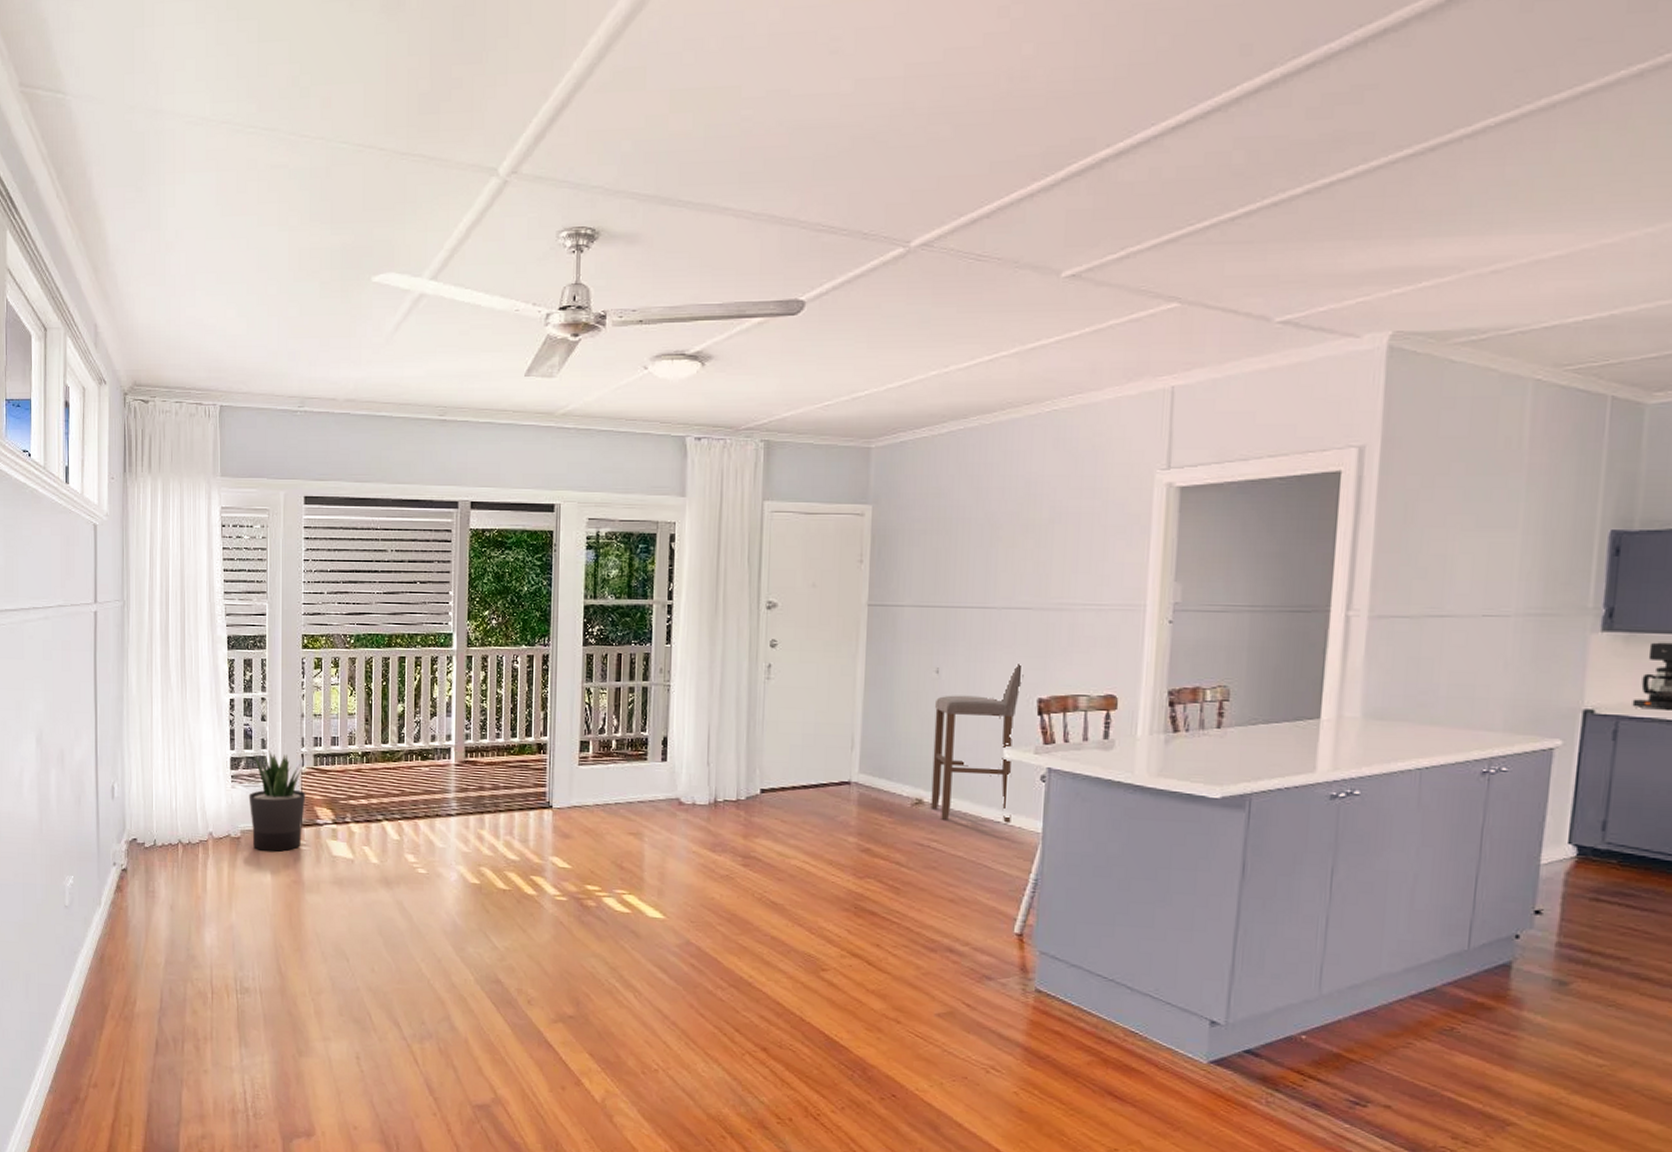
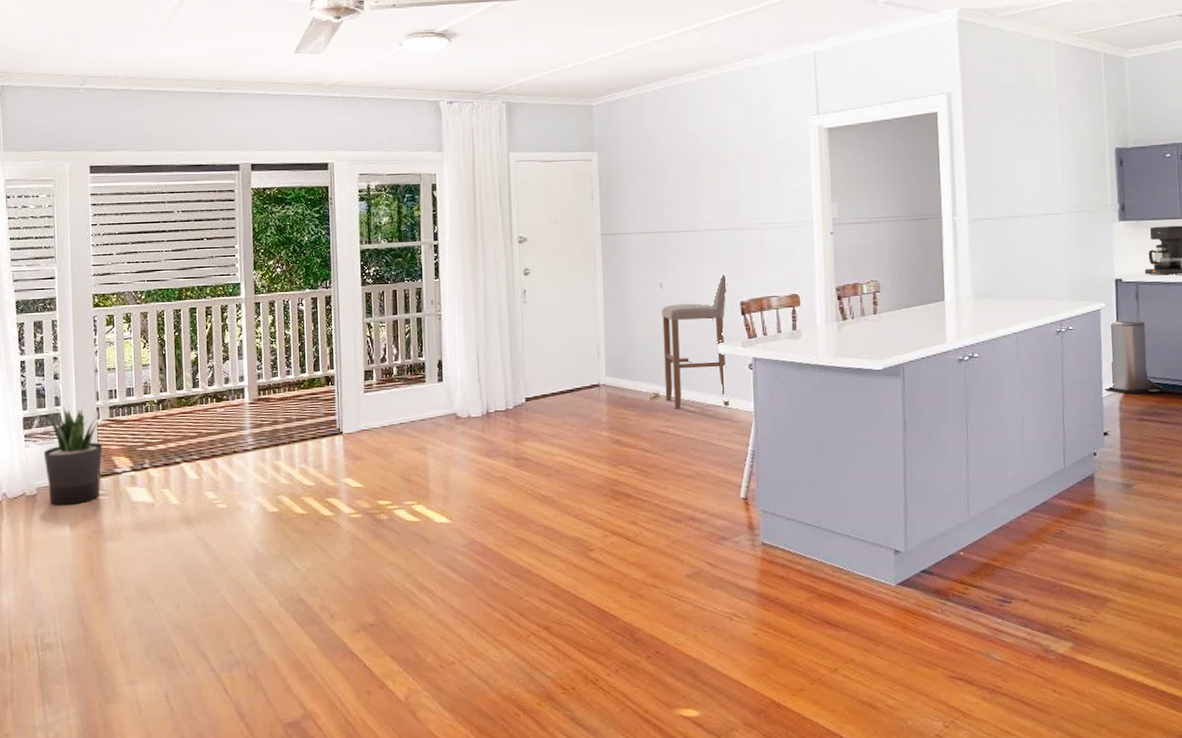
pedal bin: none [1541,762,1636,867] -> present [1102,318,1162,395]

